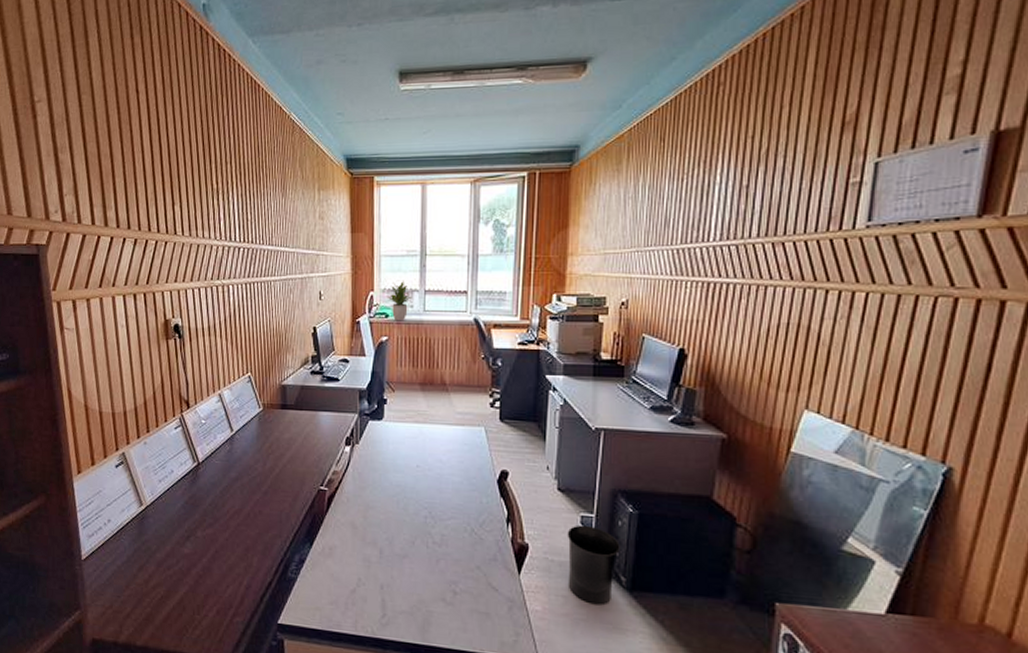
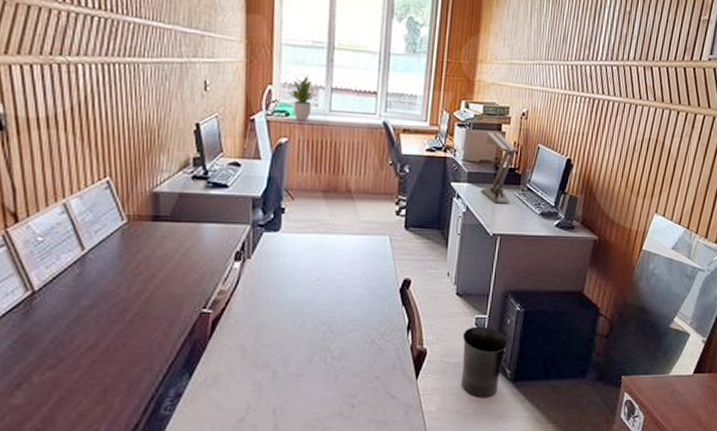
desk lamp: none [579,323,618,397] -> present [480,132,517,204]

